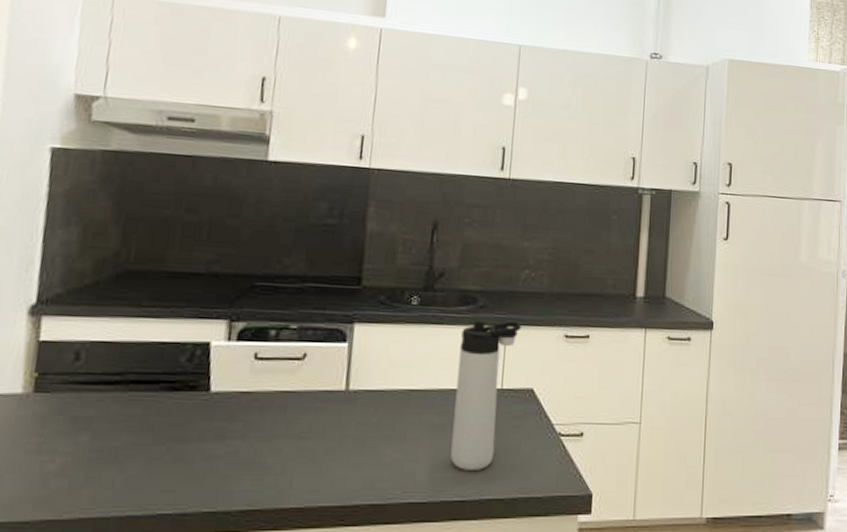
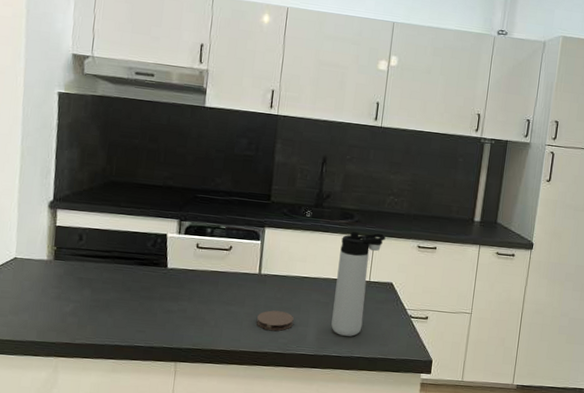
coaster: none [343,442,397,473] -> present [257,310,294,331]

